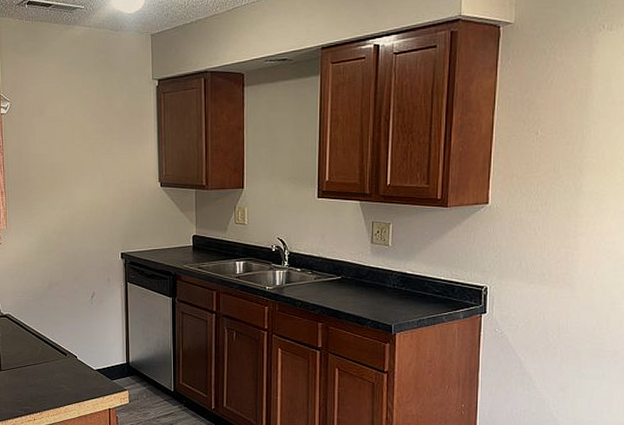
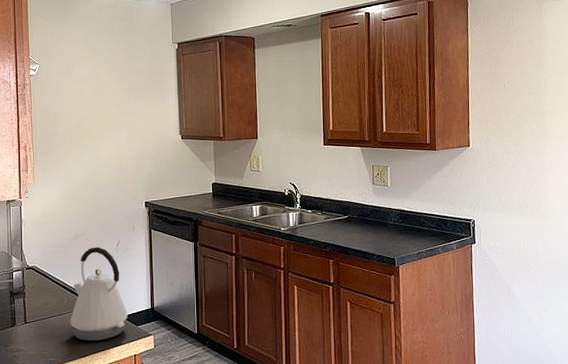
kettle: none [44,298,102,392] -> present [70,247,128,341]

